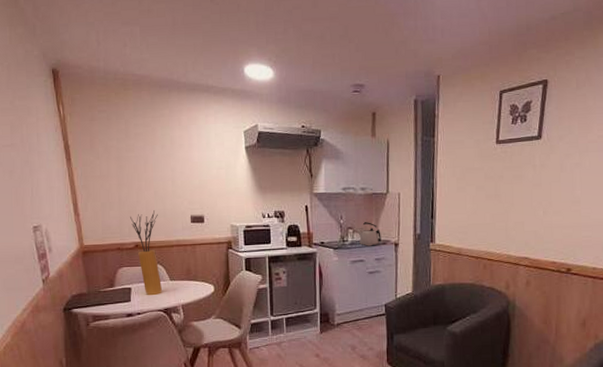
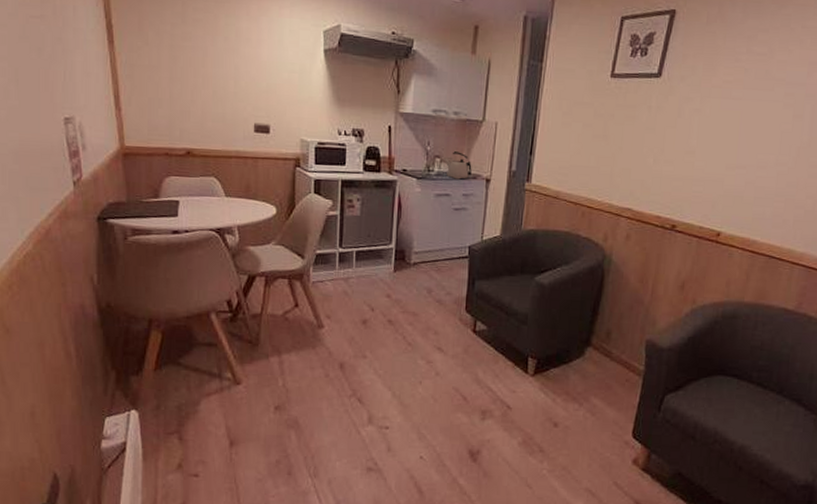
vase: present [130,210,163,295] -> none [182,113,216,211]

